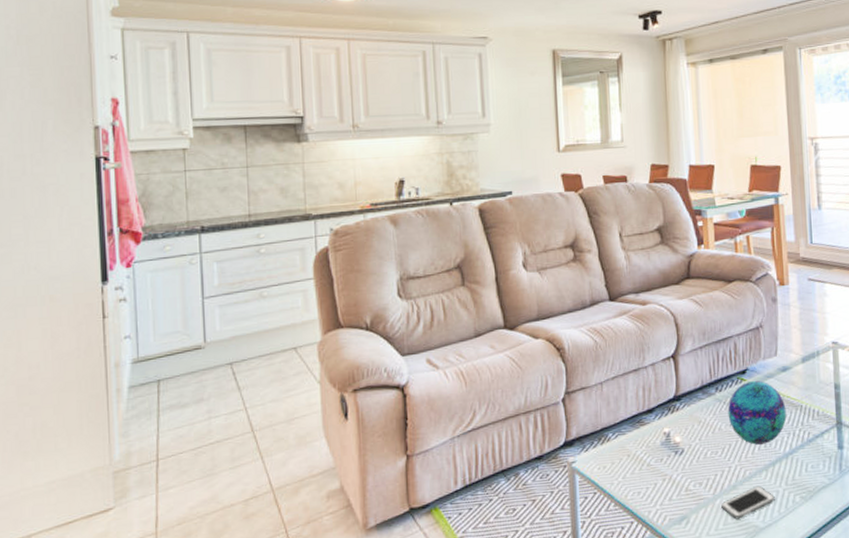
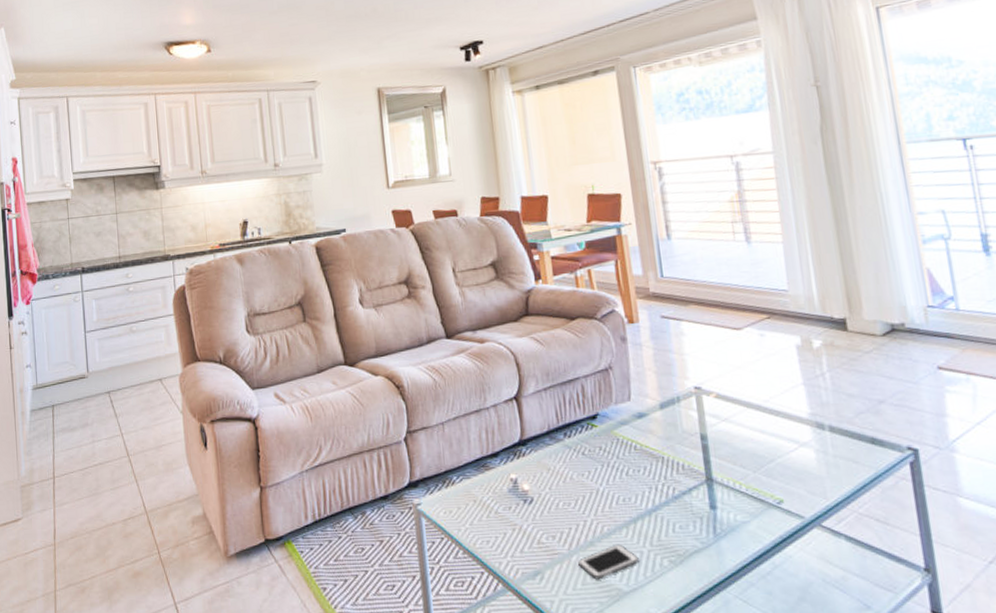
decorative ball: present [727,380,787,445] -> none [578,426,647,498]

